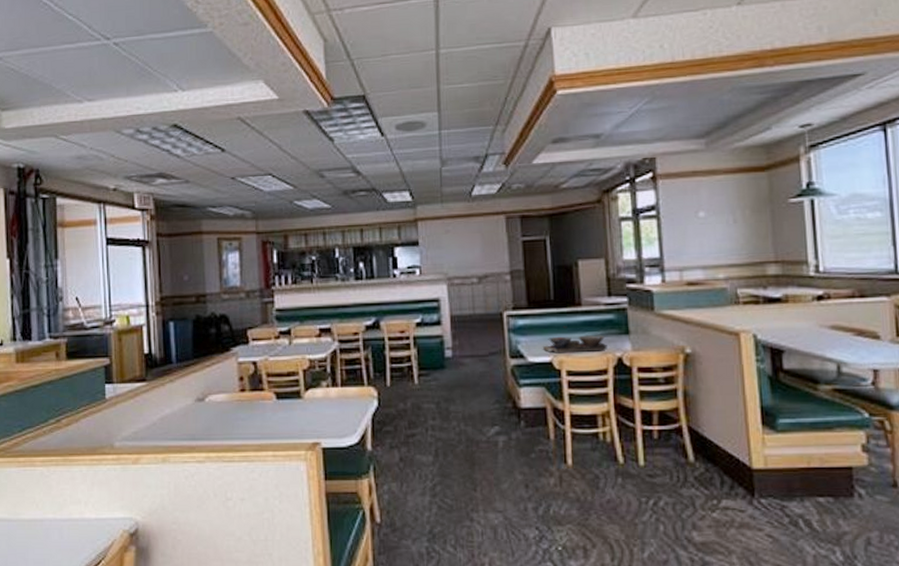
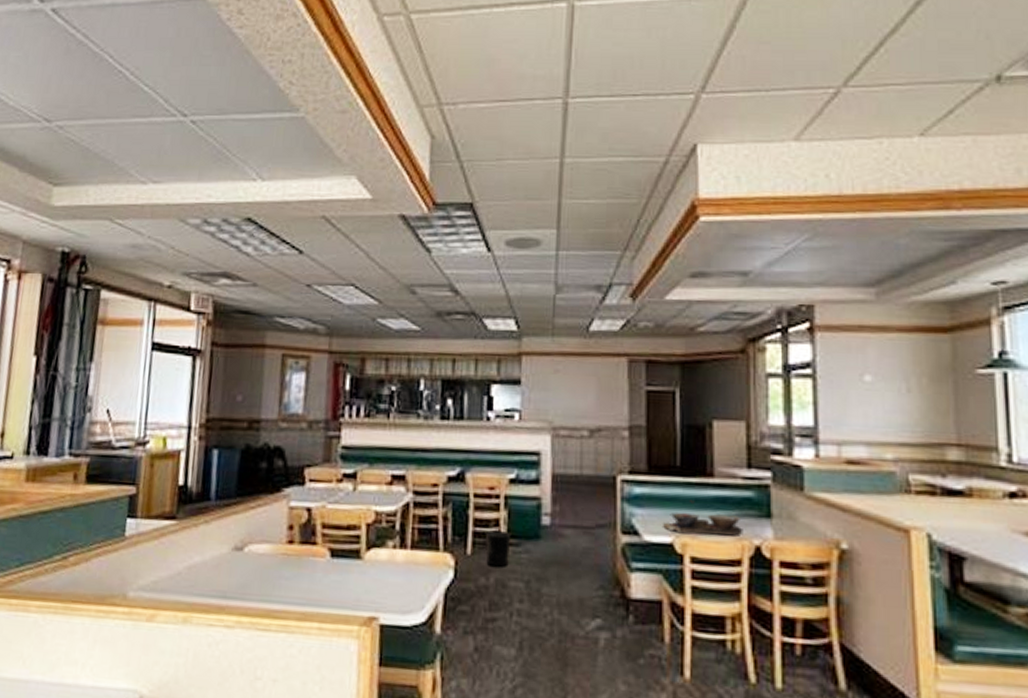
waste bin: none [400,365,422,395] -> present [485,530,512,569]

